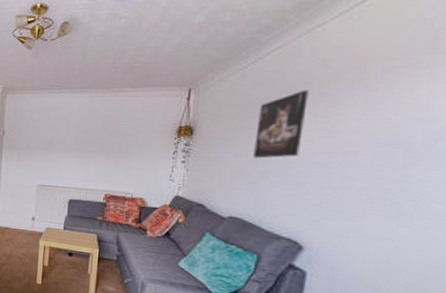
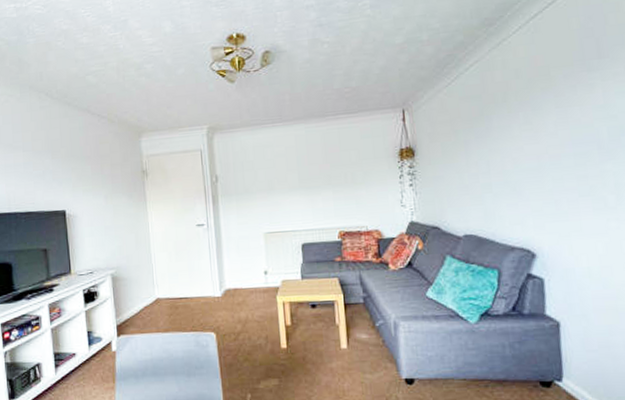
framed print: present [253,89,309,159] -> none [470,100,514,172]

